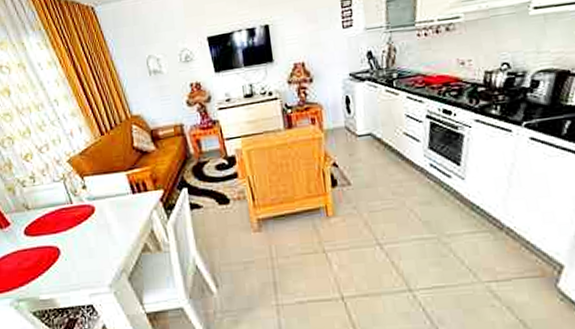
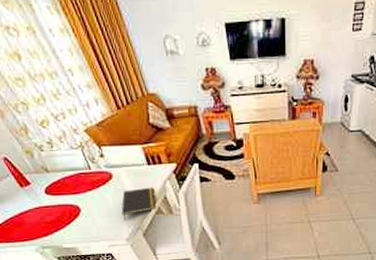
notepad: none [104,219,143,262] -> present [121,187,157,220]

